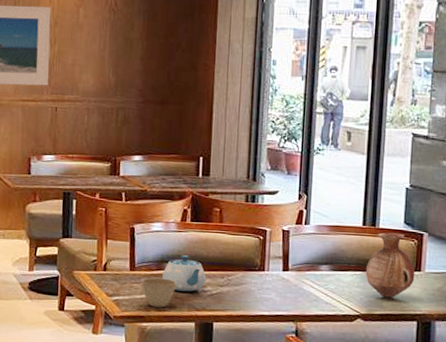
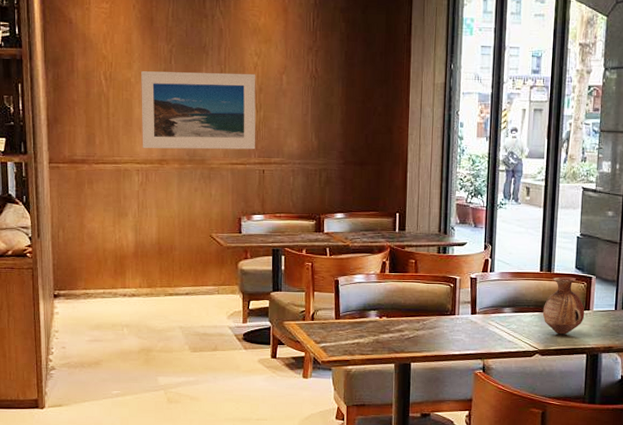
cup: present [141,277,177,308] -> none [346,324,378,352]
teapot: present [162,255,207,292] -> none [365,303,404,336]

